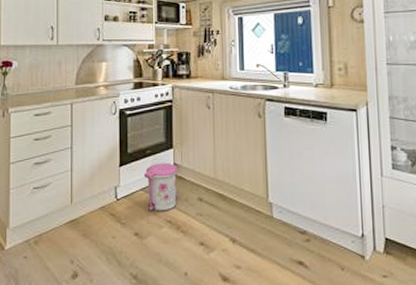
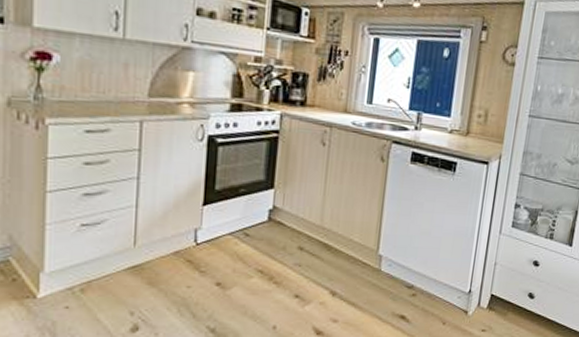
trash can: present [144,162,178,211] -> none [234,204,277,260]

